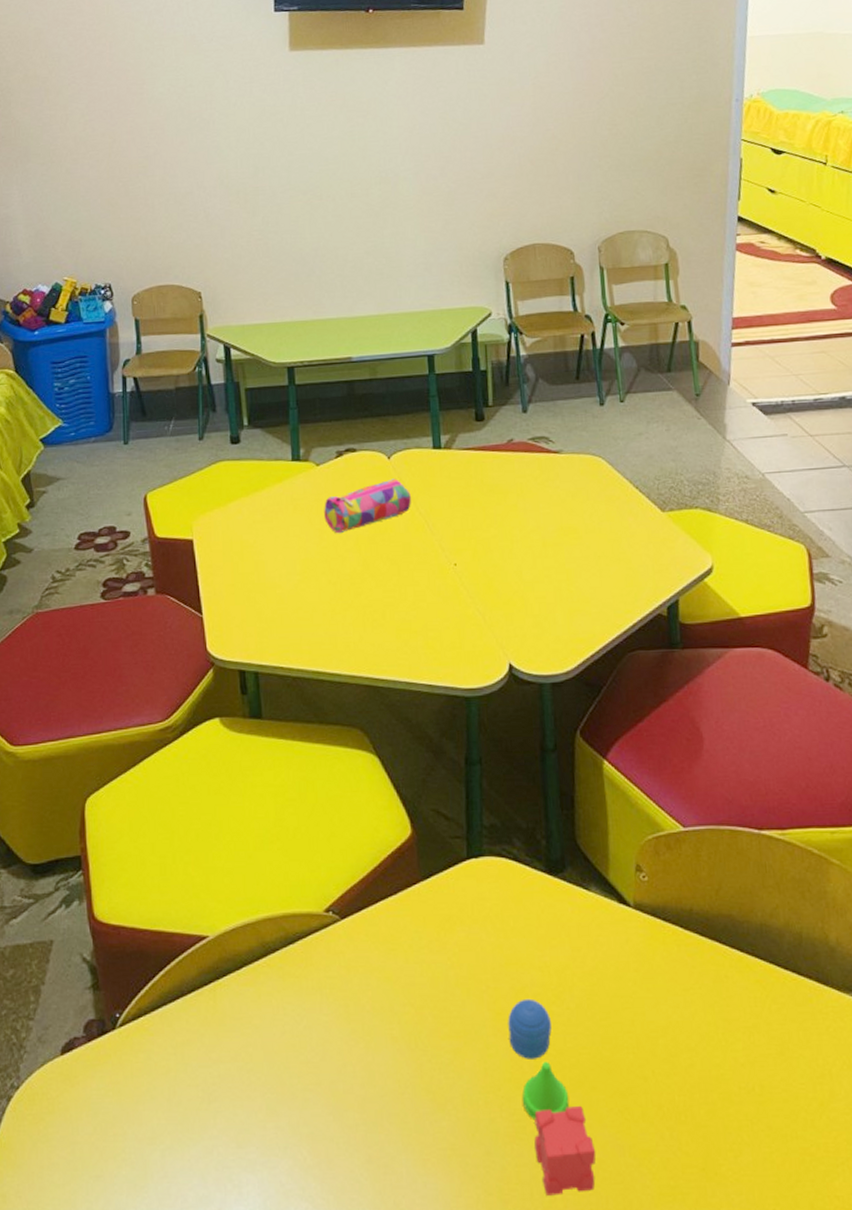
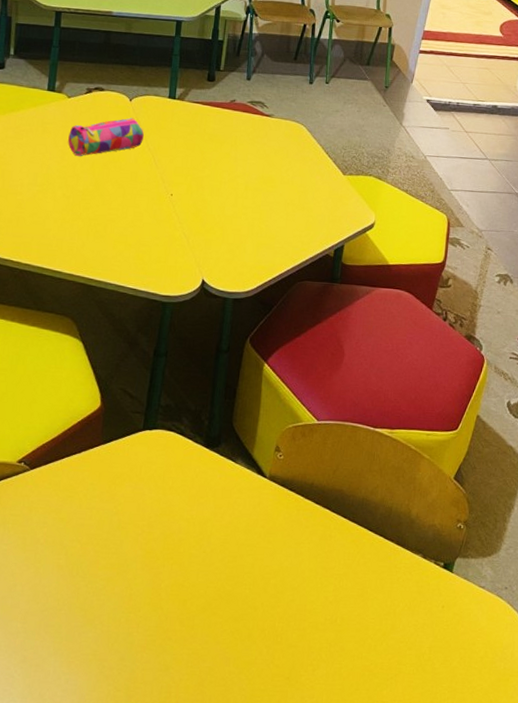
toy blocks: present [508,998,596,1195] -> none [153,542,208,693]

